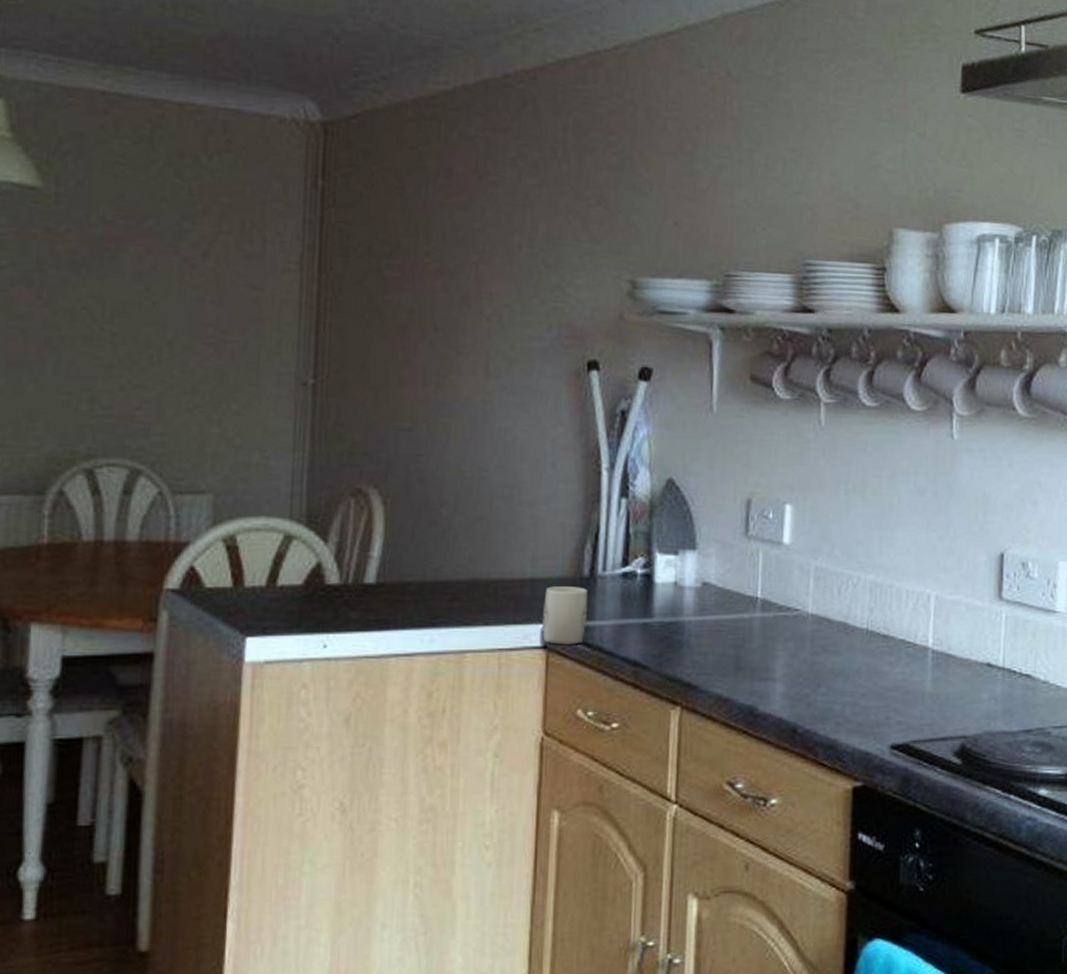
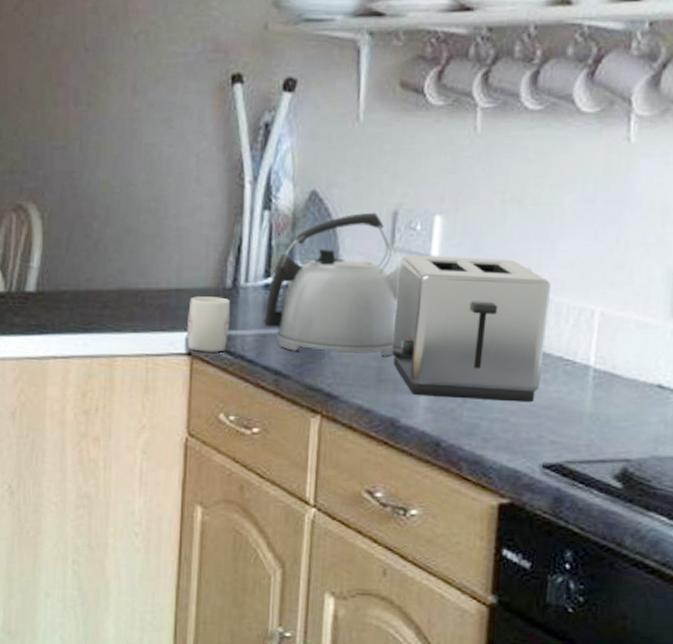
kettle: none [621,500,755,644] -> present [263,212,401,357]
toaster: none [748,542,892,685] -> present [391,255,552,403]

